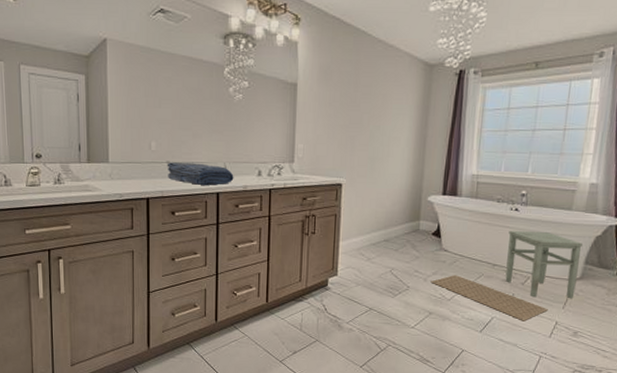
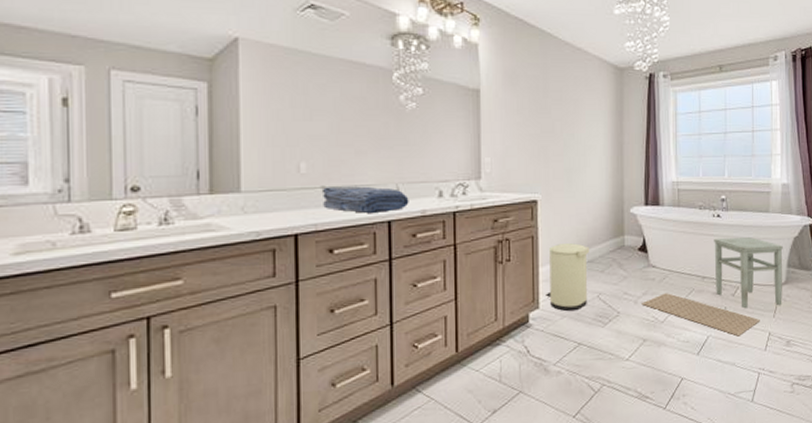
pedal bin: none [344,223,386,281] -> present [546,243,589,312]

